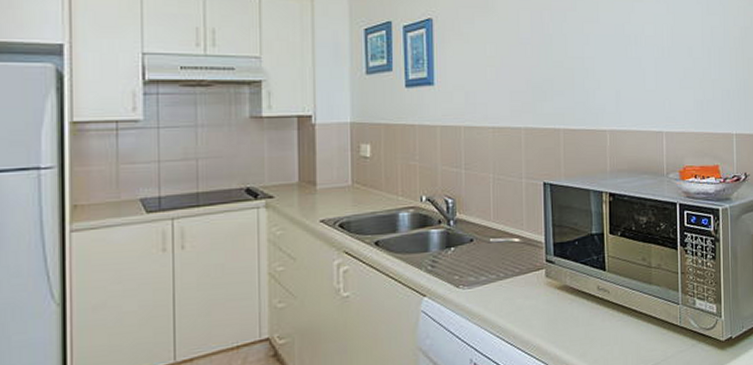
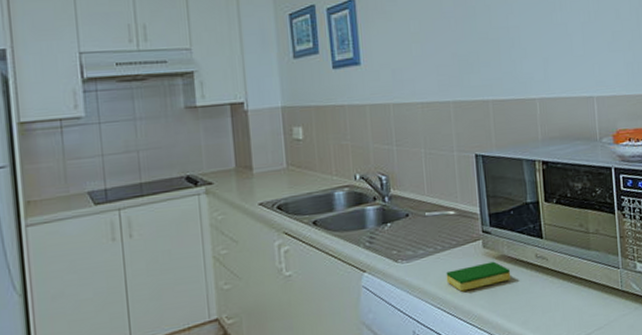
dish sponge: none [507,291,572,321] -> present [446,261,511,292]

